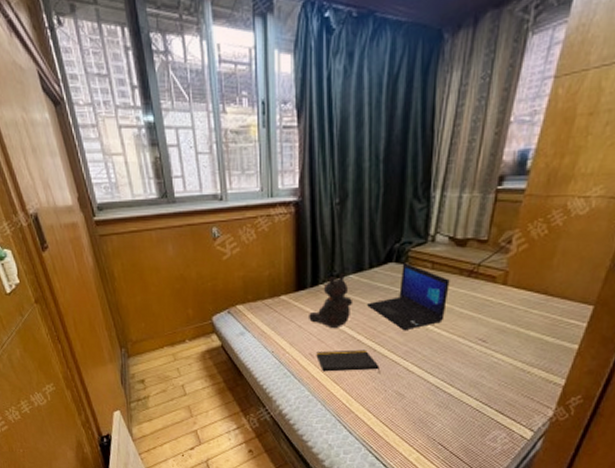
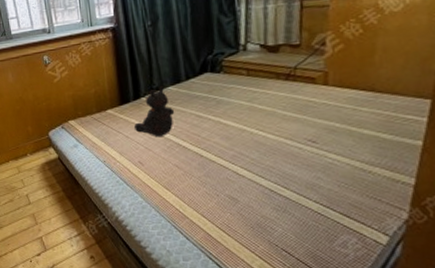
notepad: present [316,349,380,374] -> none [145,156,209,179]
laptop: present [367,262,450,331] -> none [188,71,269,136]

